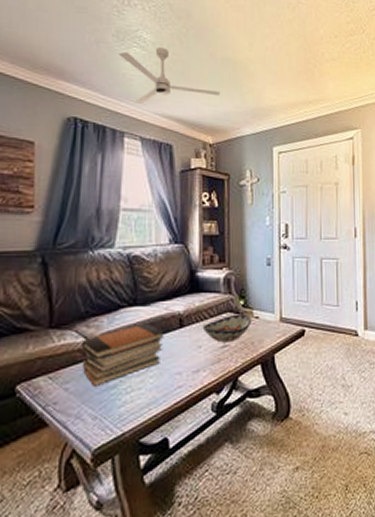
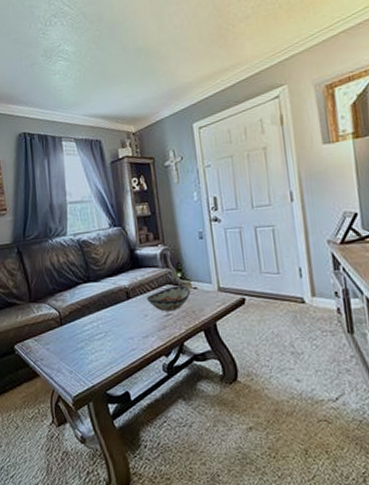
book stack: present [81,323,165,386] -> none [53,296,116,347]
ceiling fan: present [119,47,221,105] -> none [48,54,137,111]

